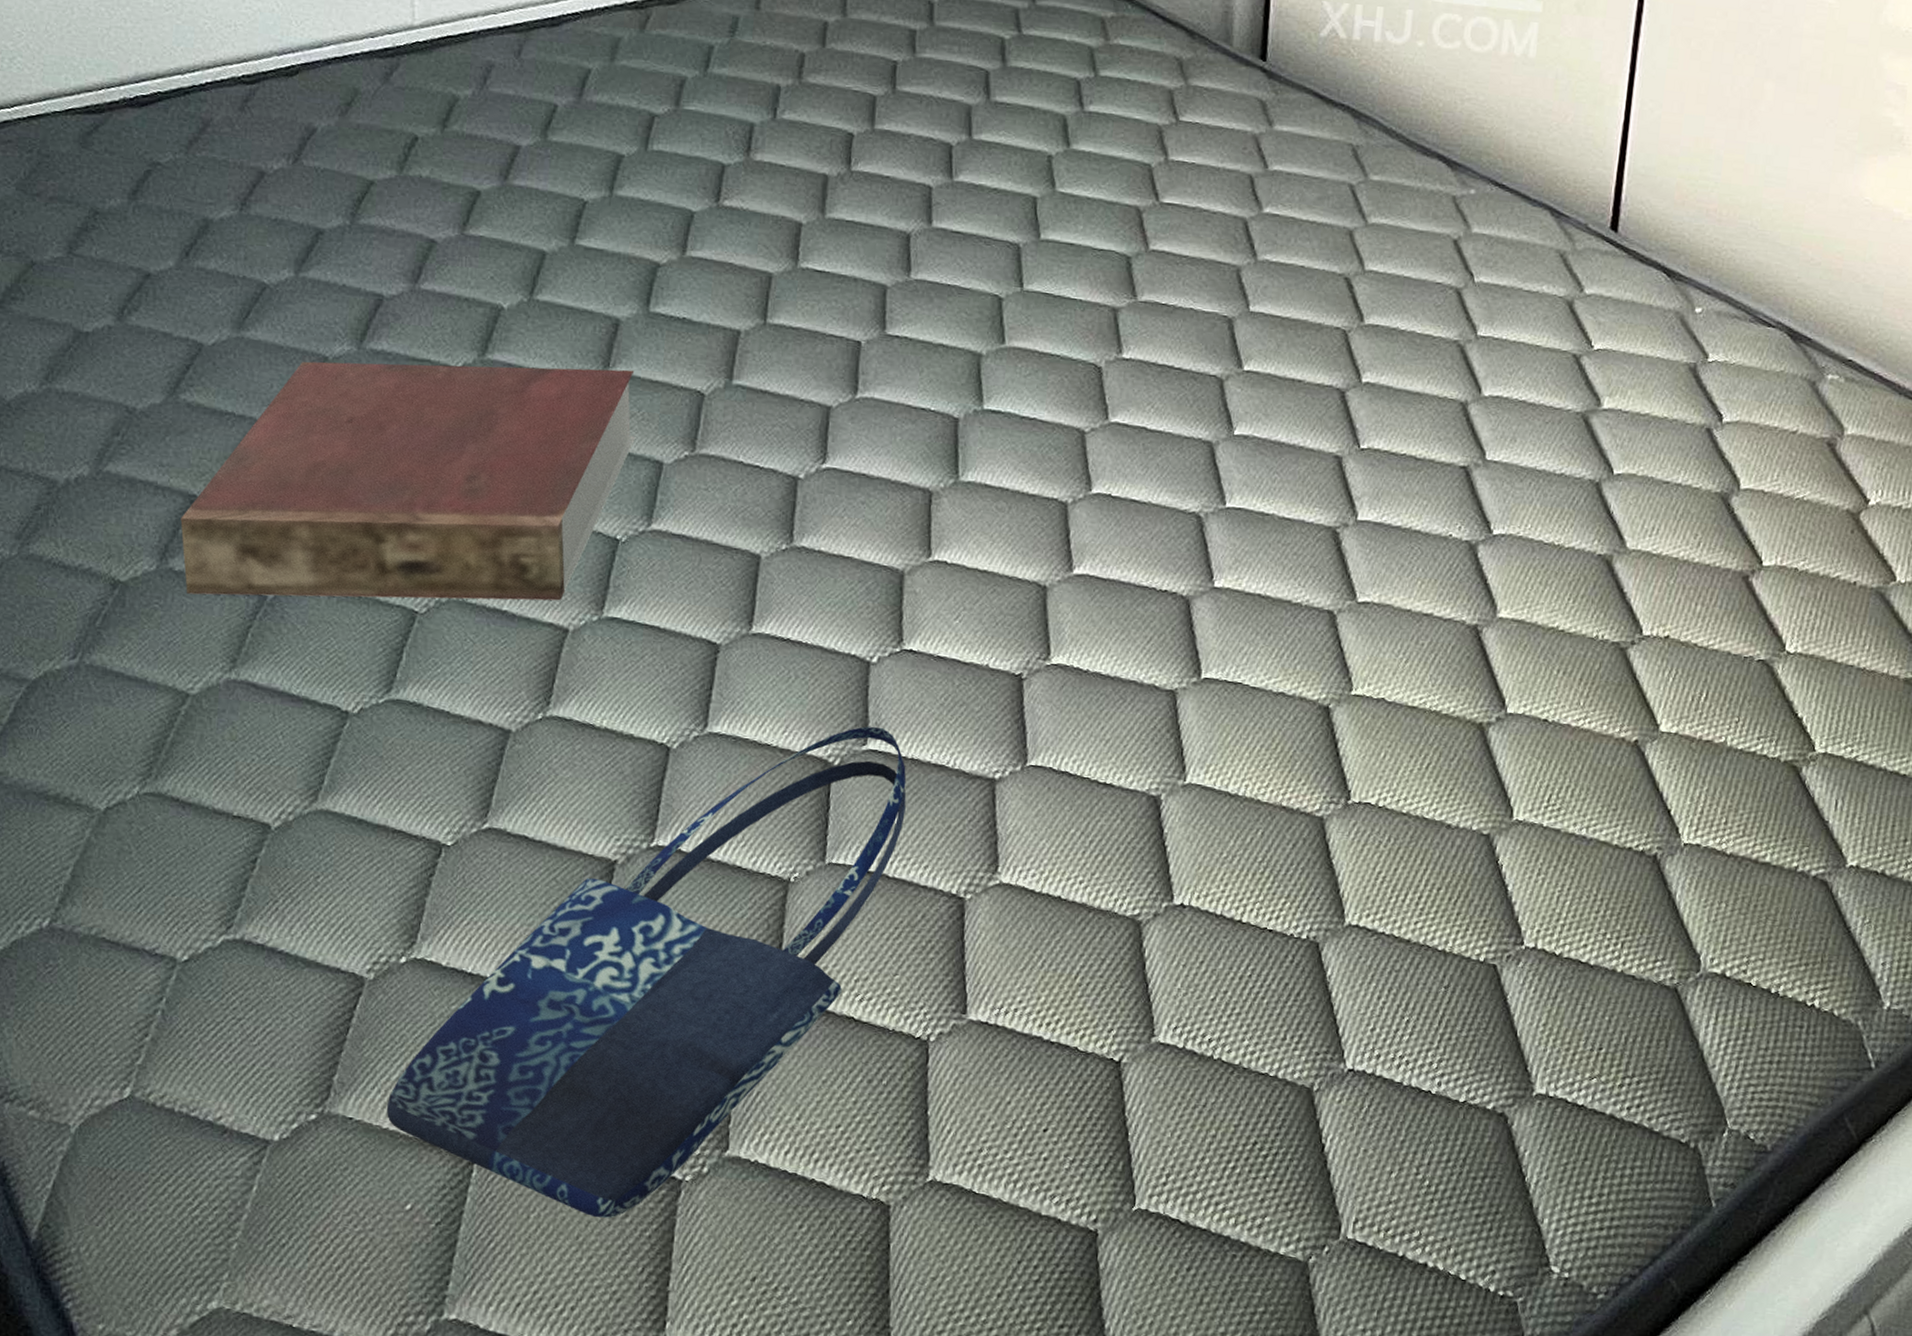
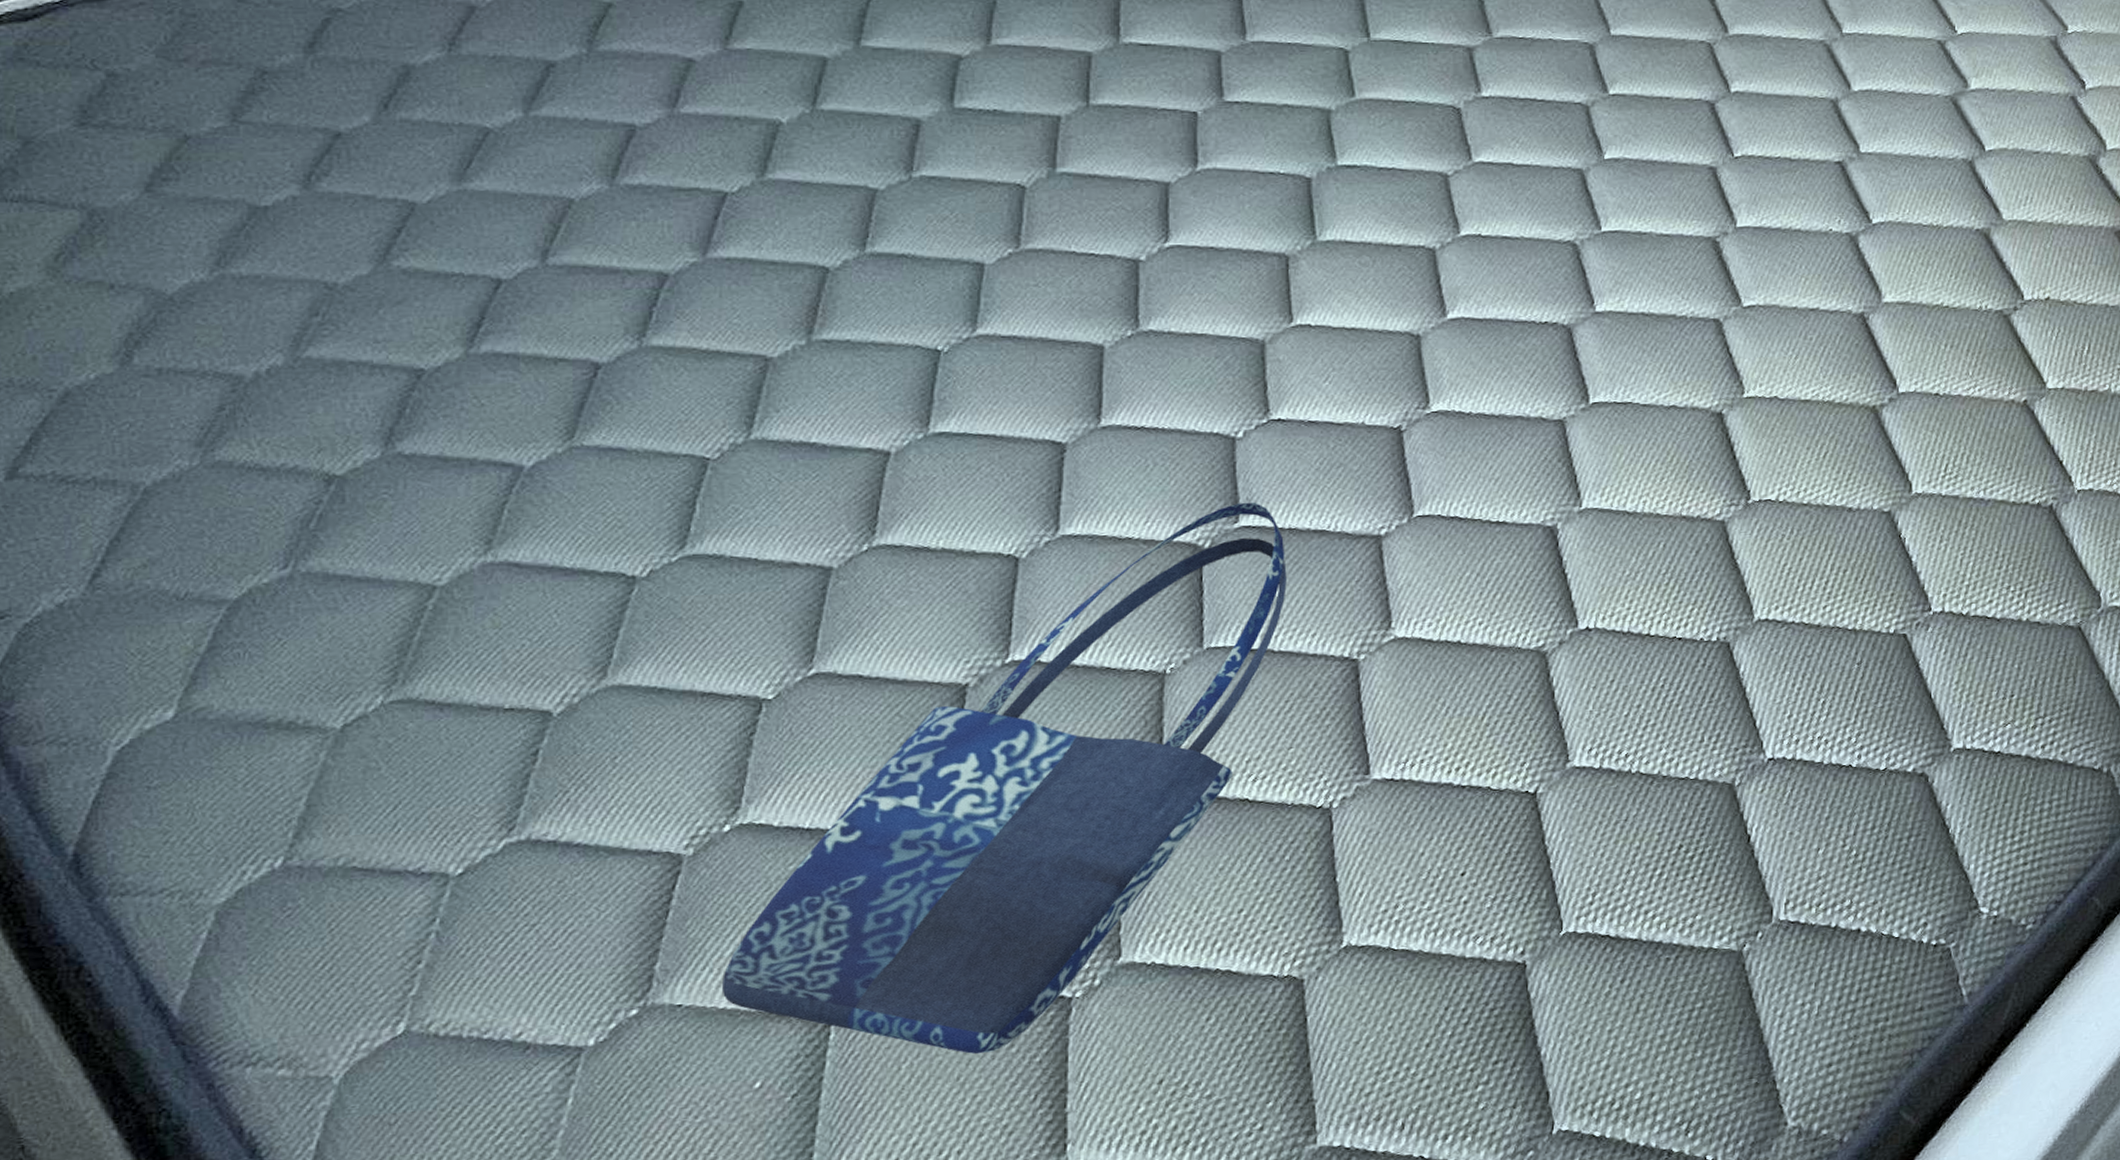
book: present [180,361,635,601] -> none [406,171,949,477]

